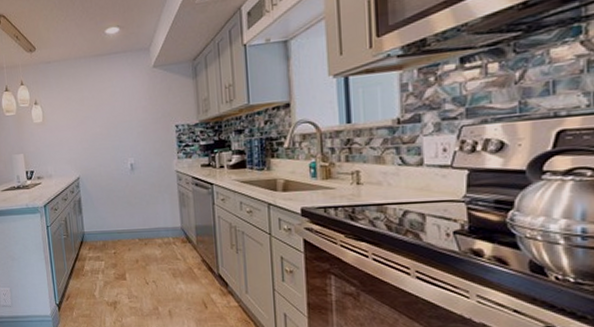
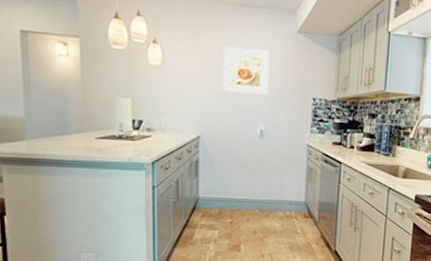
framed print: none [90,90,133,134] -> present [223,46,270,94]

